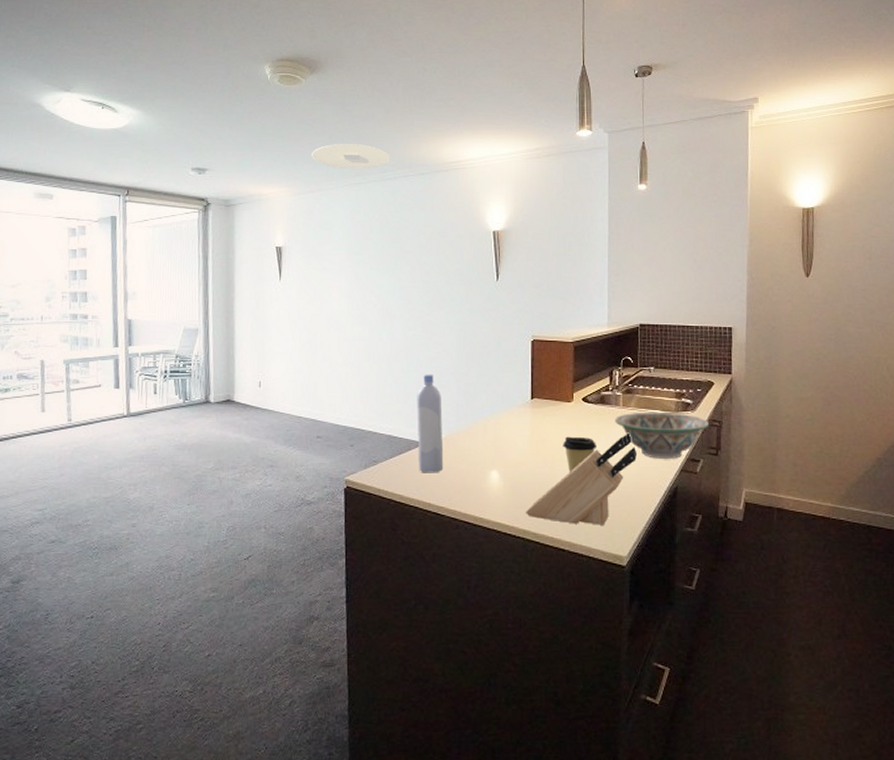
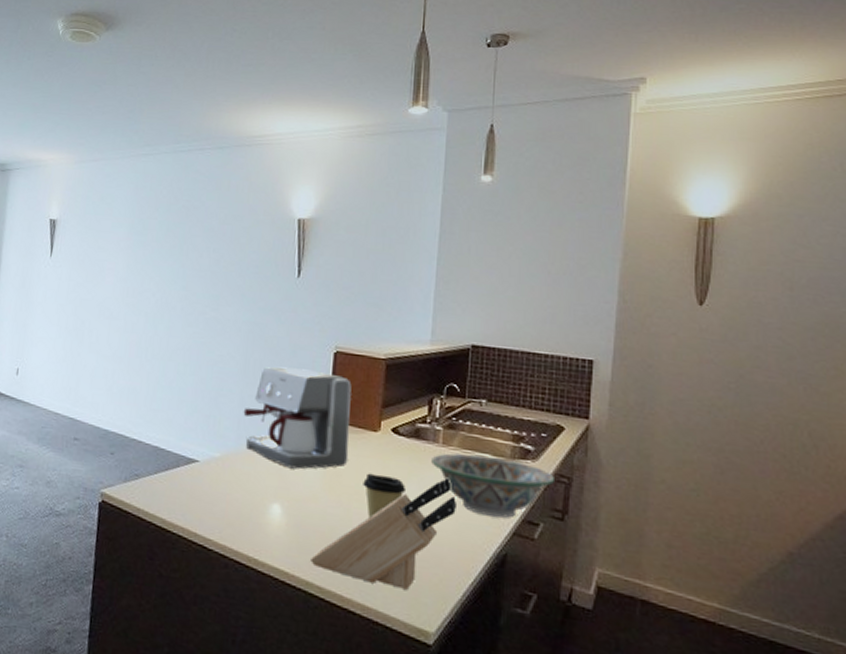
ceiling light: present [311,144,390,170] -> none [97,109,186,139]
bottle: present [417,374,444,473] -> none [186,379,221,498]
coffee maker: none [461,357,550,440] -> present [243,366,352,470]

